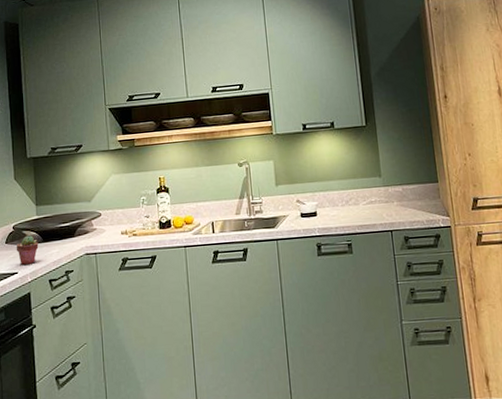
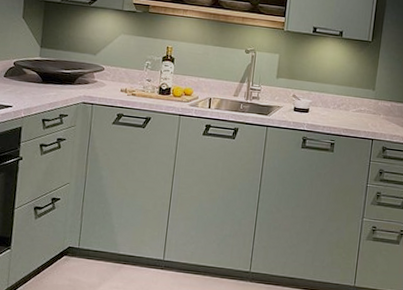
potted succulent: present [16,235,39,265] -> none [13,74,38,101]

